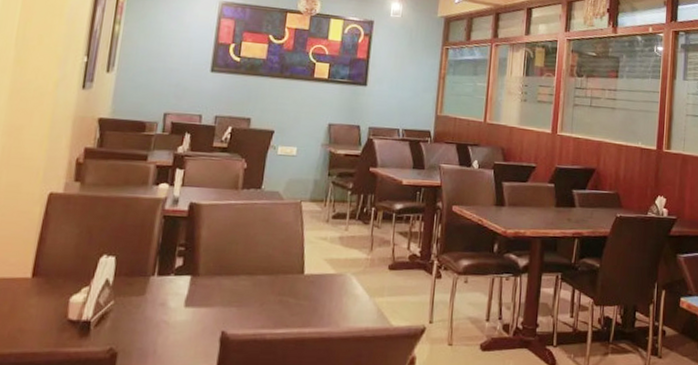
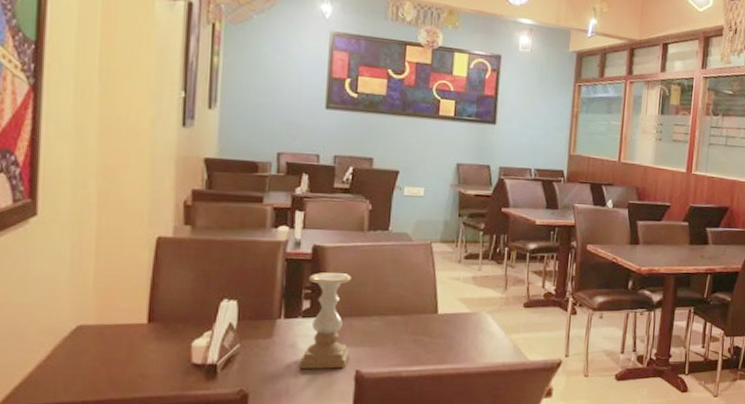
candle holder: none [167,229,224,330] -> present [299,272,352,369]

